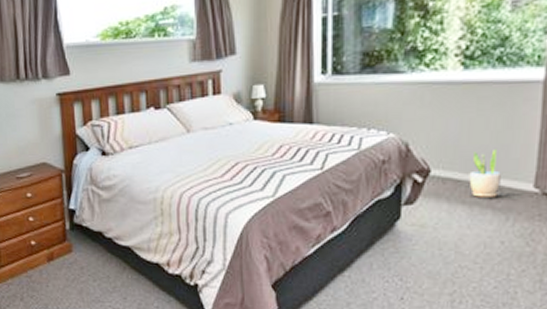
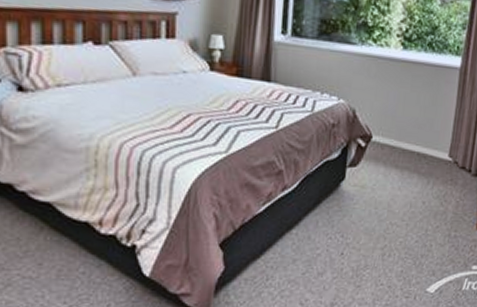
potted plant: present [469,149,501,197] -> none [402,122,426,163]

